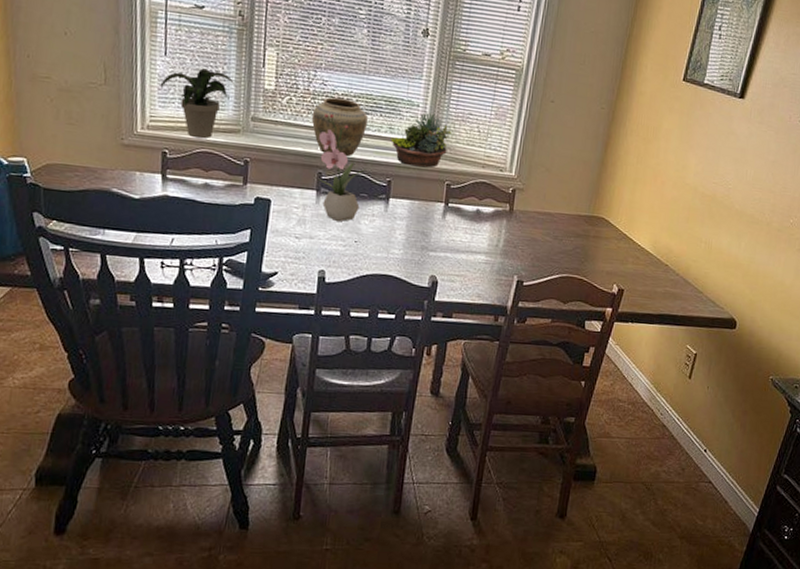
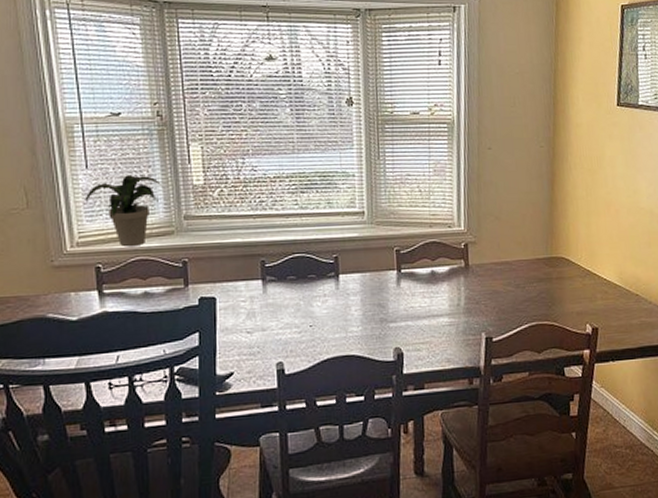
vase: present [311,97,368,157] -> none [246,181,305,240]
flower arrangement: present [318,113,367,222] -> none [255,198,311,309]
succulent planter: present [391,112,452,168] -> none [331,181,392,238]

